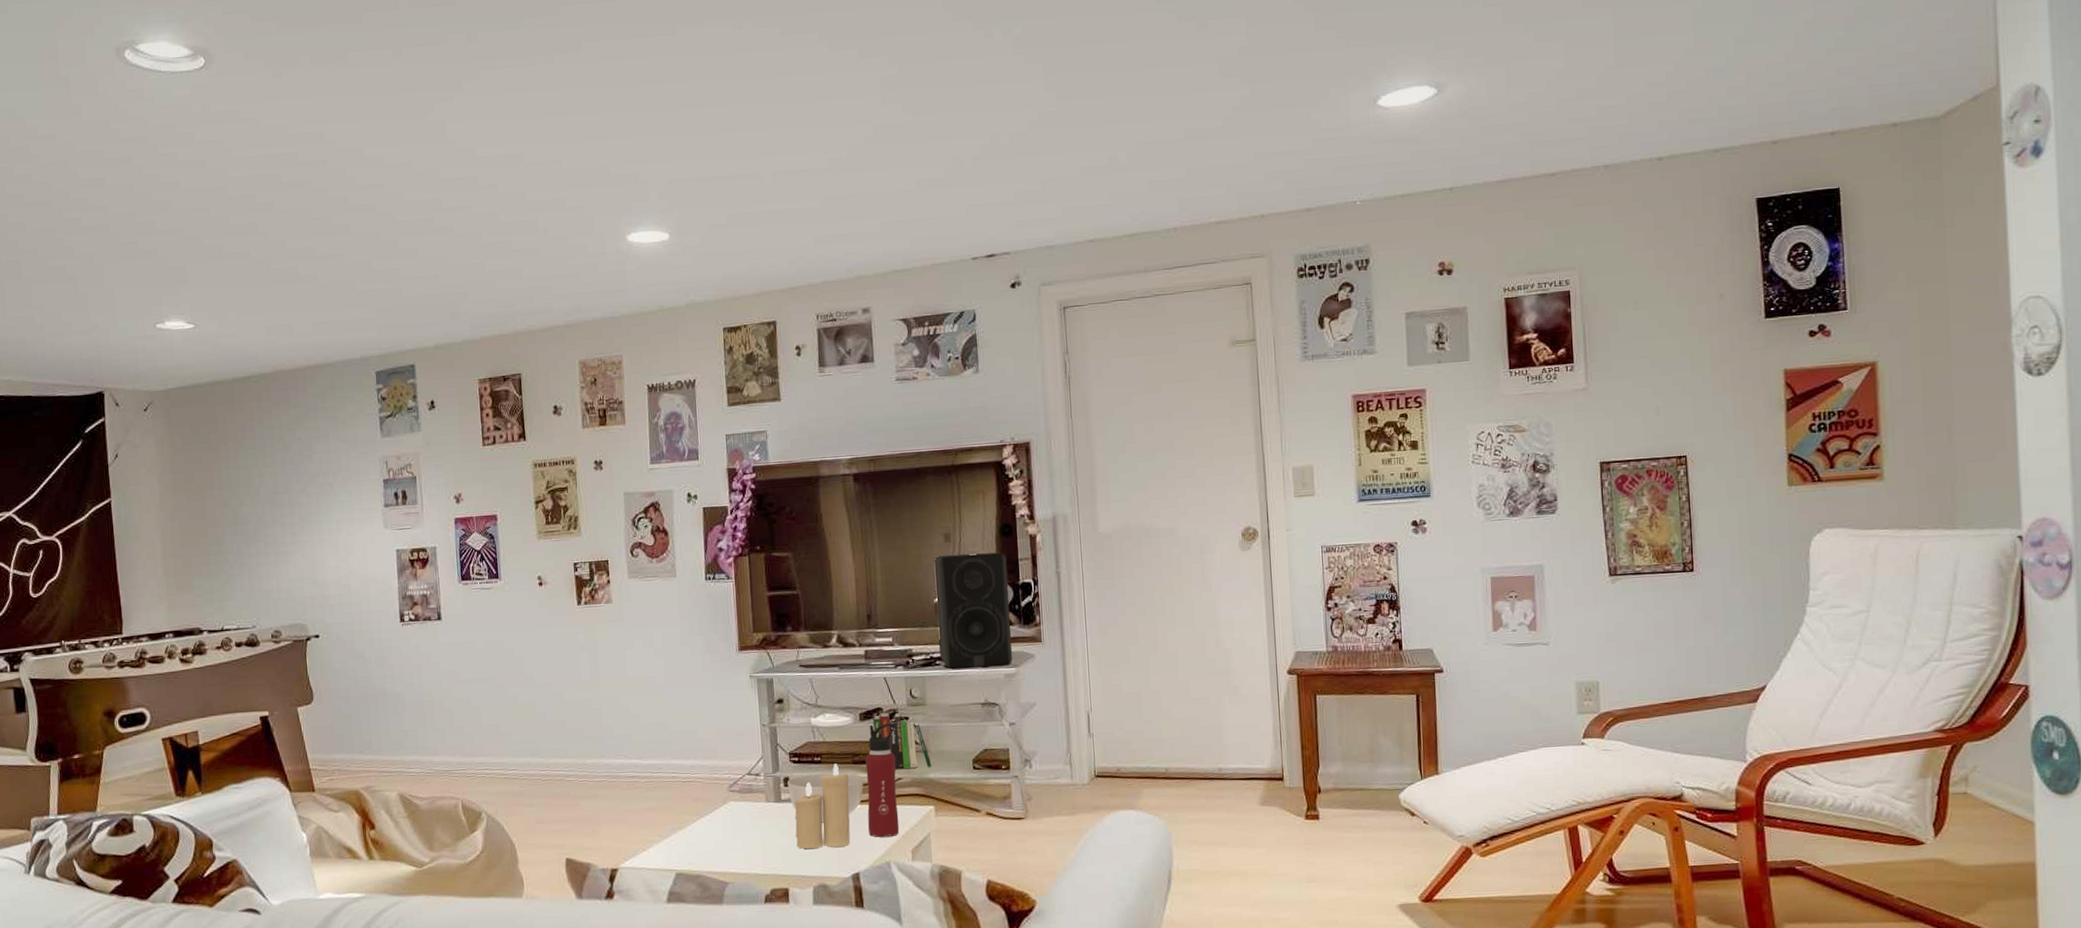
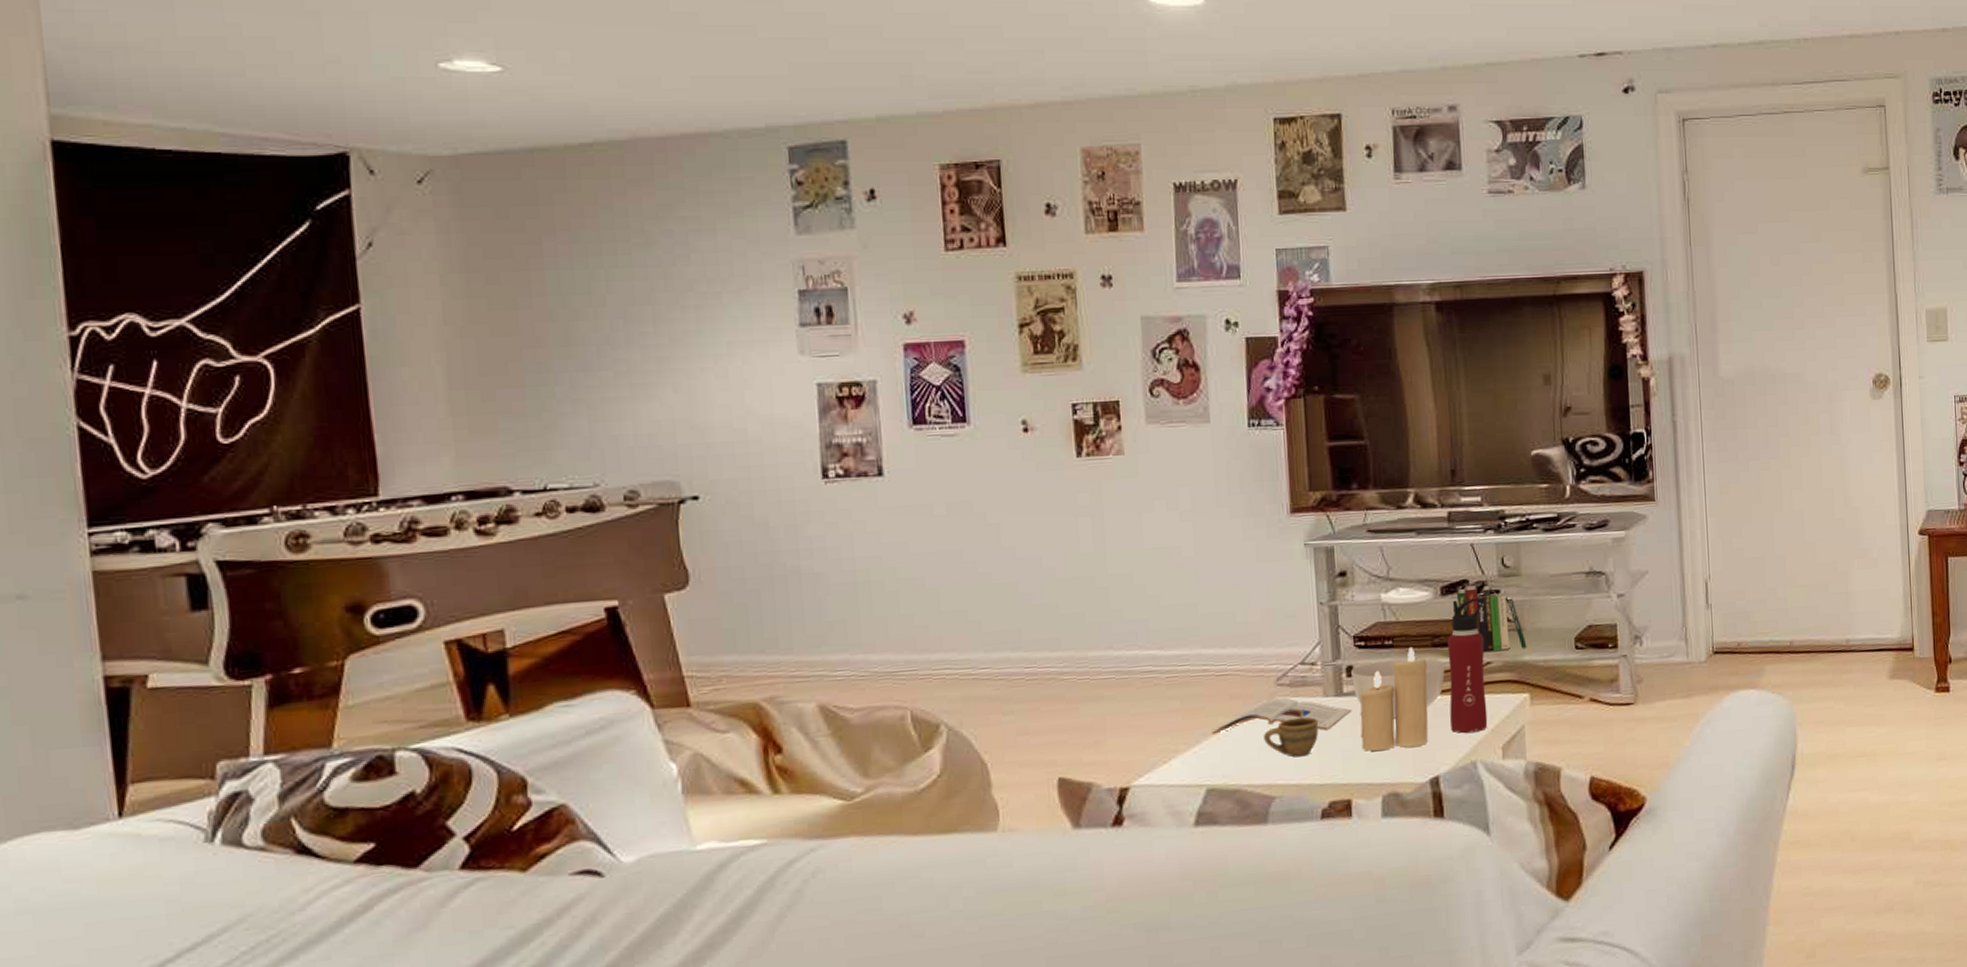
magazine: none [679,801,788,830] -> present [1211,697,1351,735]
cup: none [719,818,762,850] -> present [1264,716,1319,757]
speaker: present [934,552,1012,669] -> none [1531,397,1621,532]

